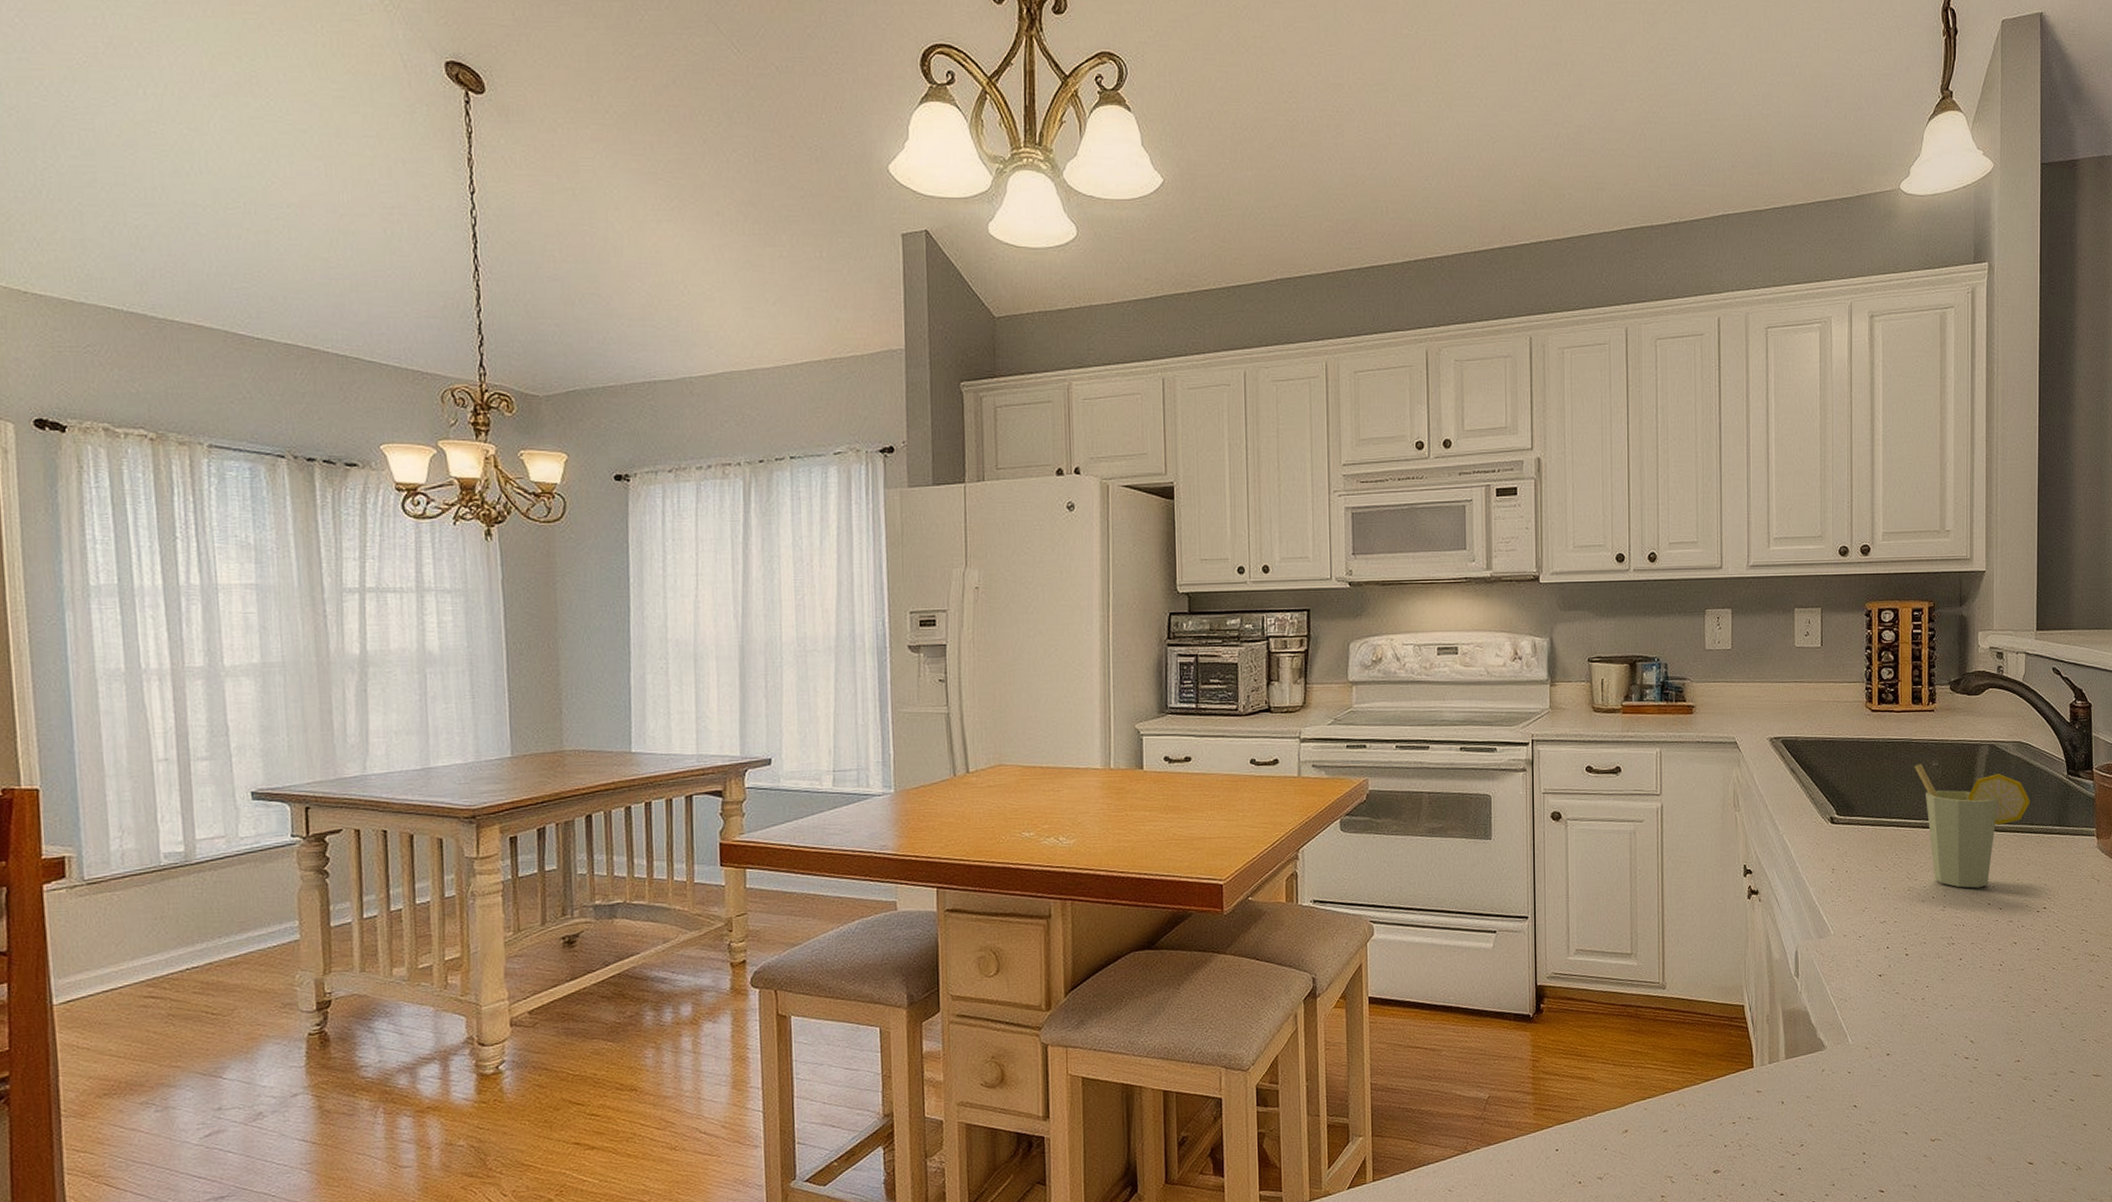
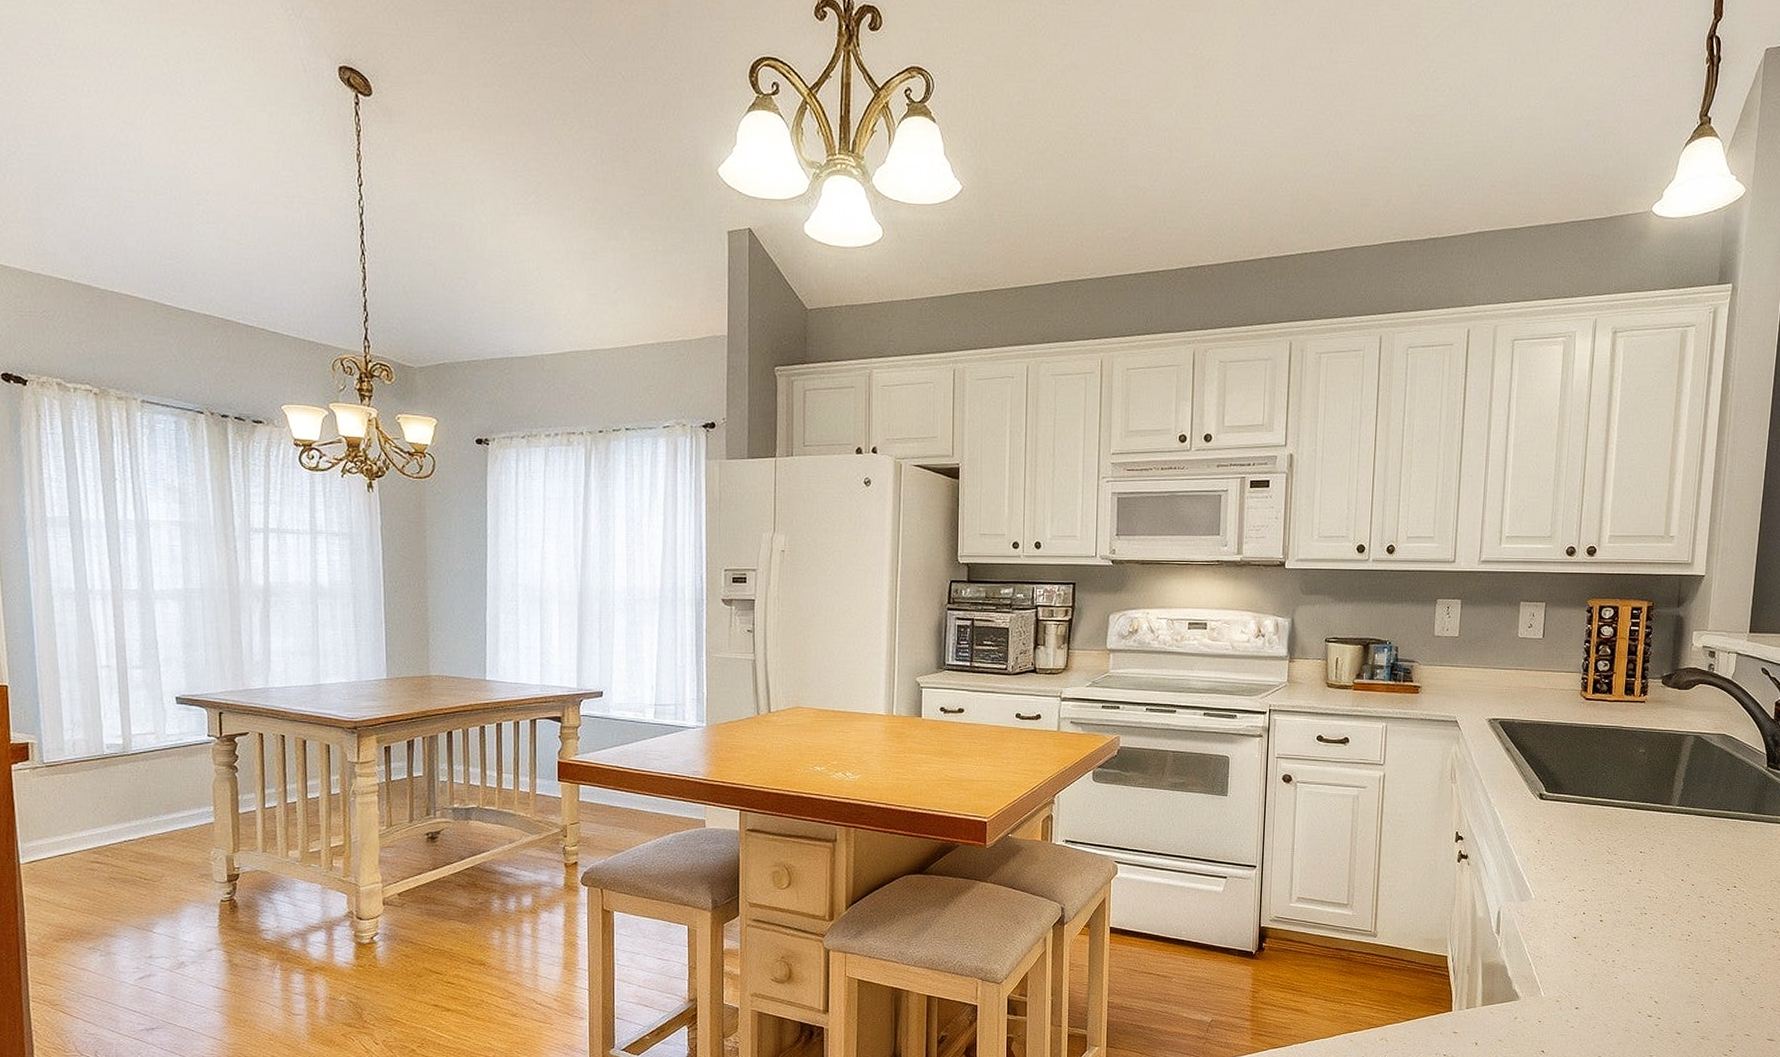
cup: present [1914,763,2031,888] -> none [1622,749,1730,865]

